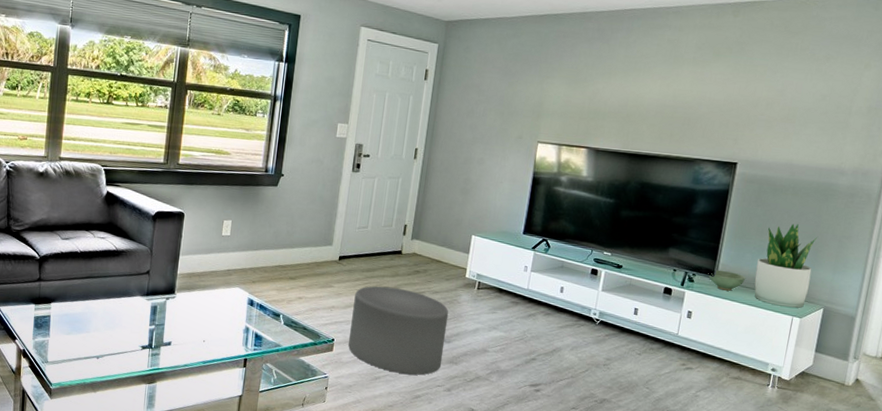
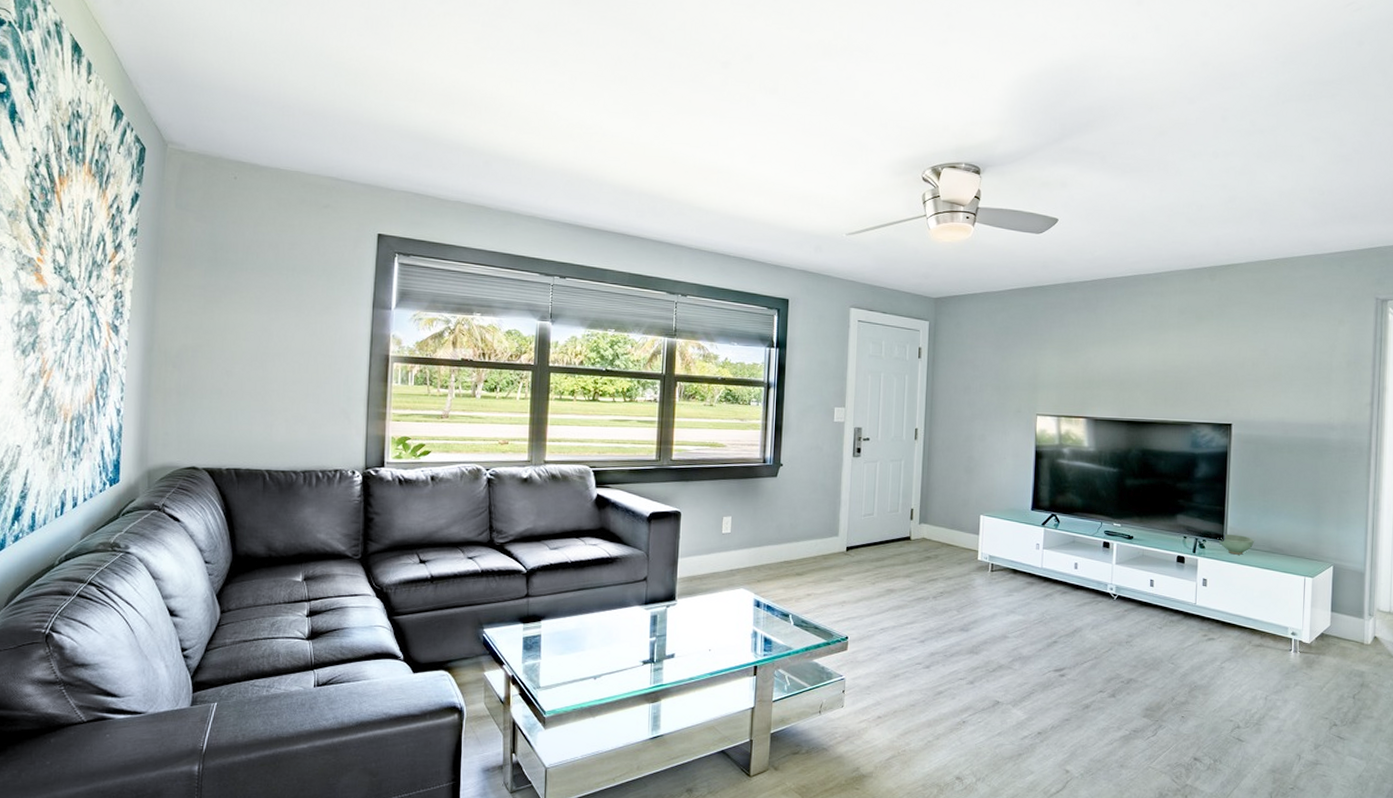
pouf: present [348,286,449,375] -> none [863,576,964,669]
planter: present [754,224,817,308] -> none [1263,482,1317,567]

